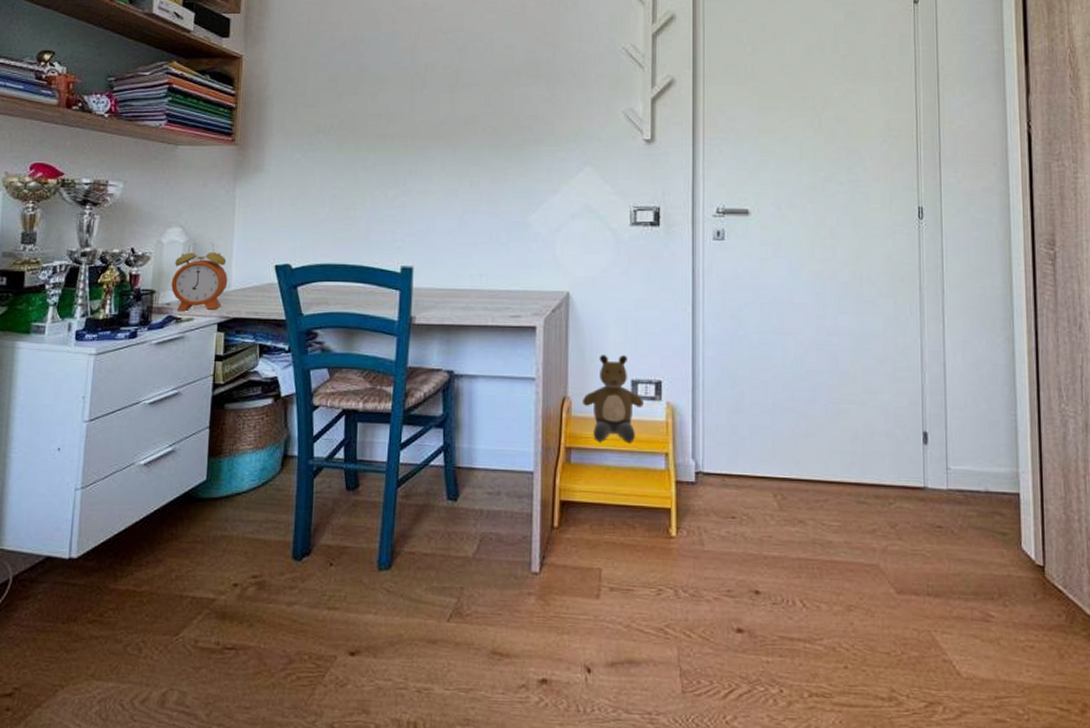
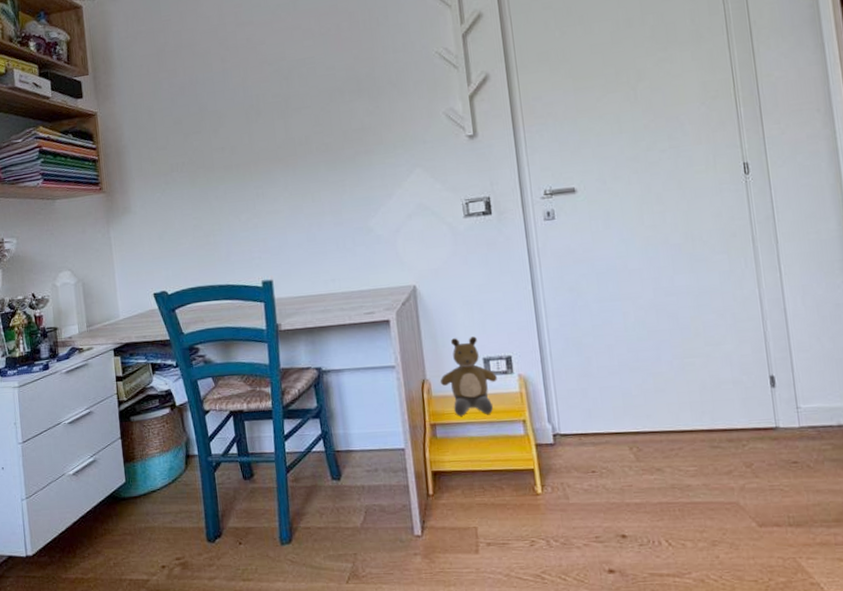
alarm clock: present [171,243,228,312] -> none [69,281,116,343]

